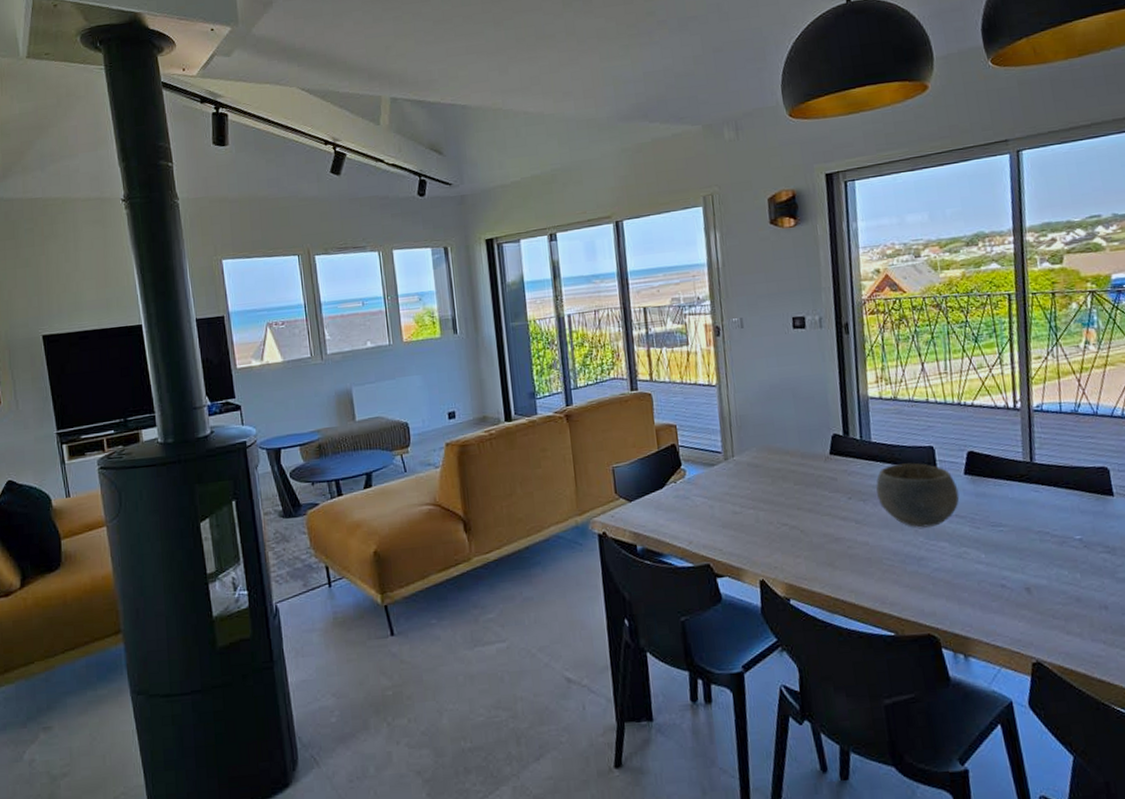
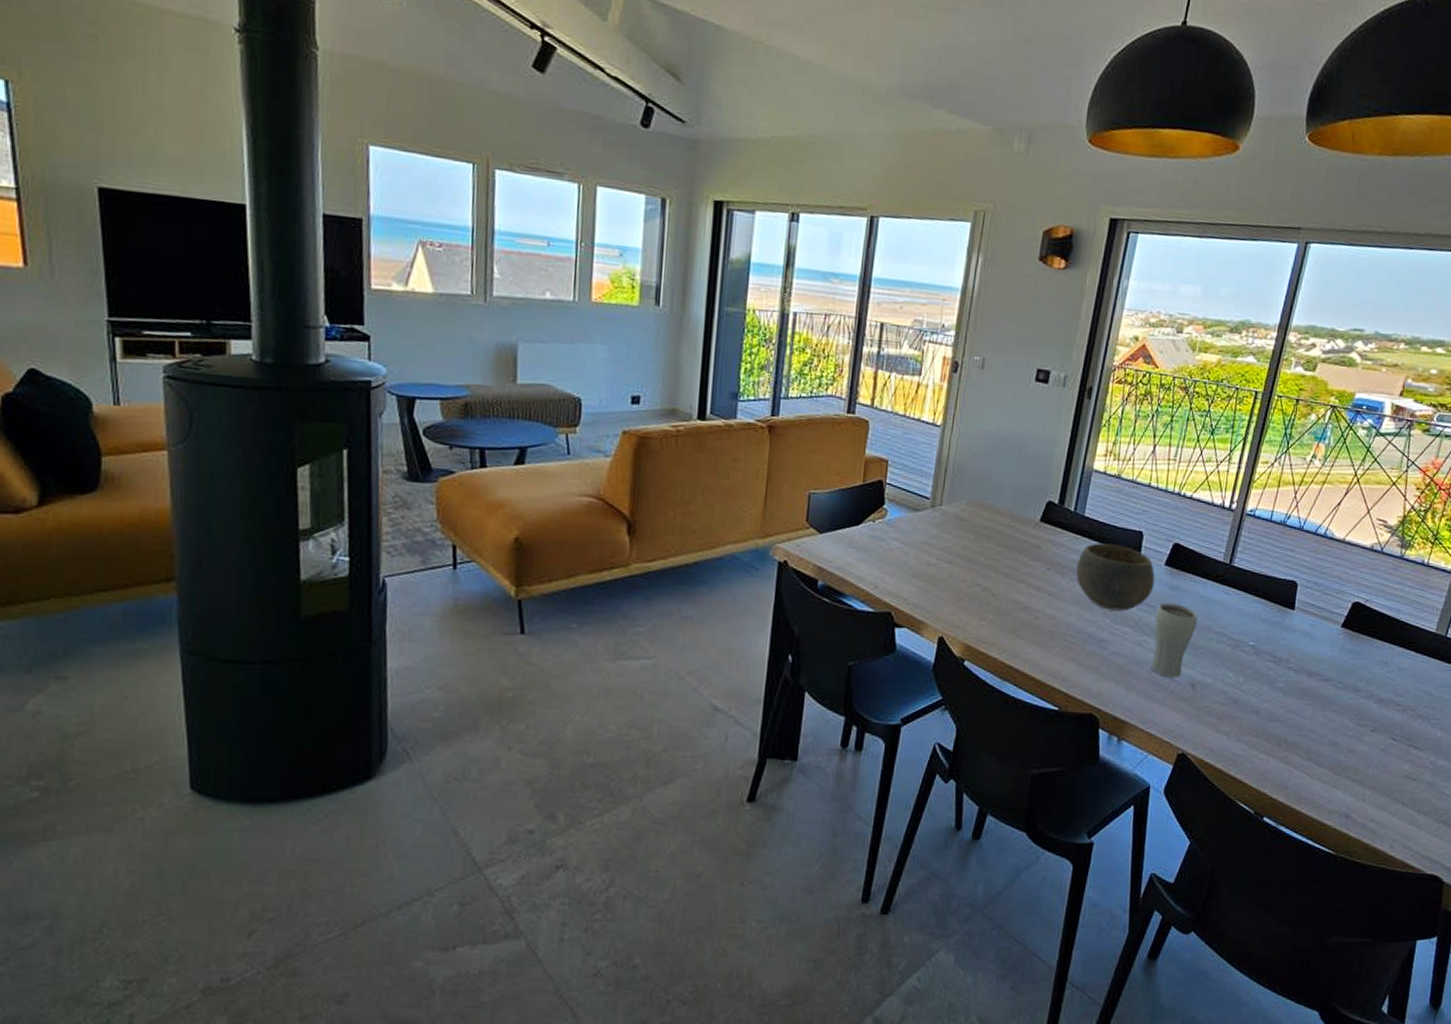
drinking glass: none [967,510,1015,586] -> present [1150,602,1198,678]

